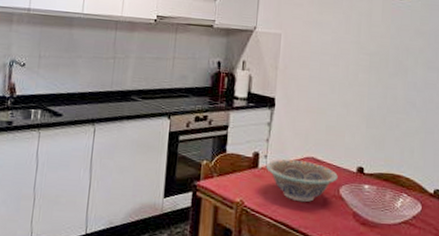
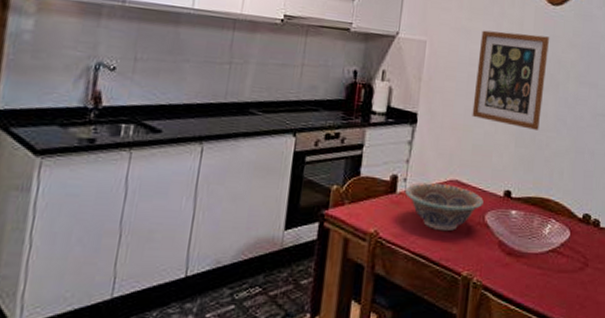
wall art: none [325,22,398,112] -> present [472,30,550,130]

